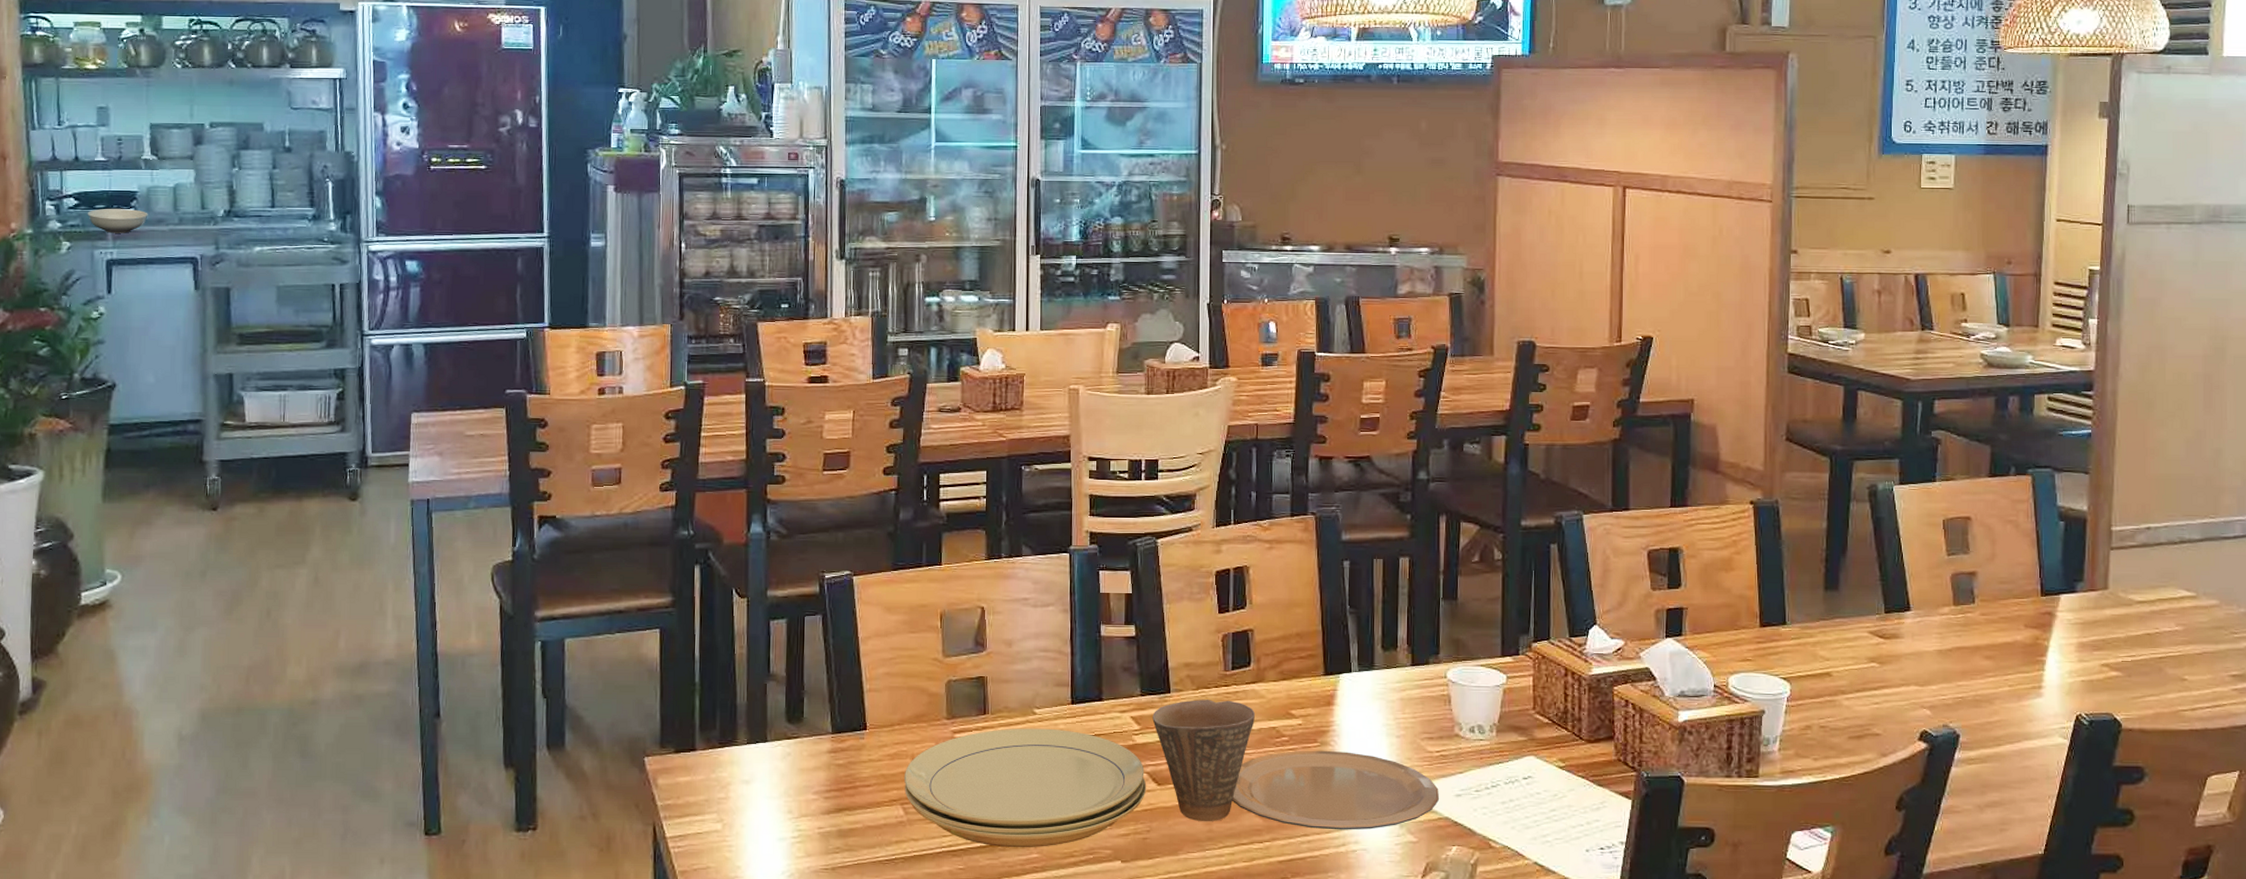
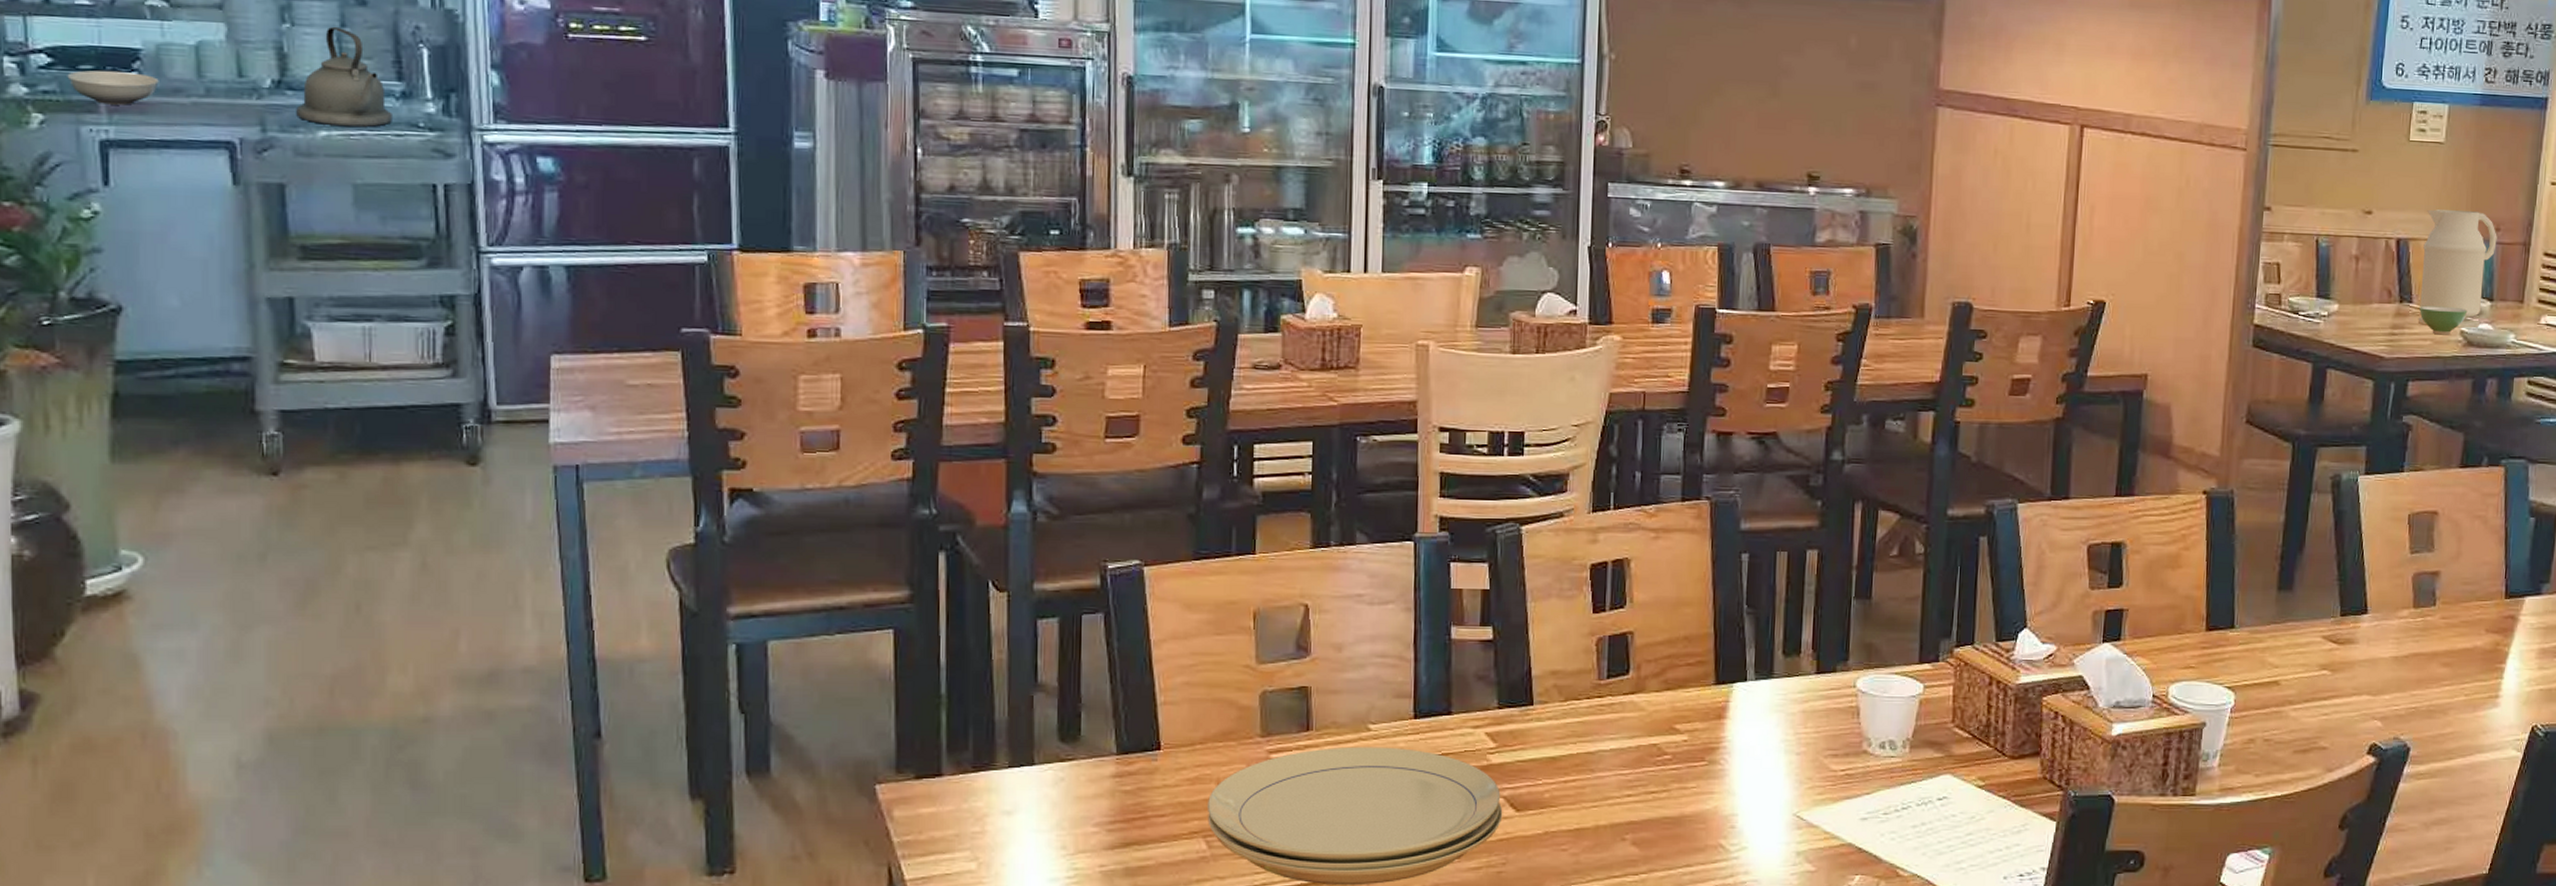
kettle: none [240,168,306,244] -> present [296,26,392,128]
cup: present [1152,699,1255,822] -> none [1511,713,1633,853]
plate: present [1231,750,1439,830] -> none [1603,770,1842,859]
water jug: none [1939,247,2009,352] -> present [2417,209,2497,329]
bowl: none [1939,332,1986,358] -> present [2418,305,2468,335]

